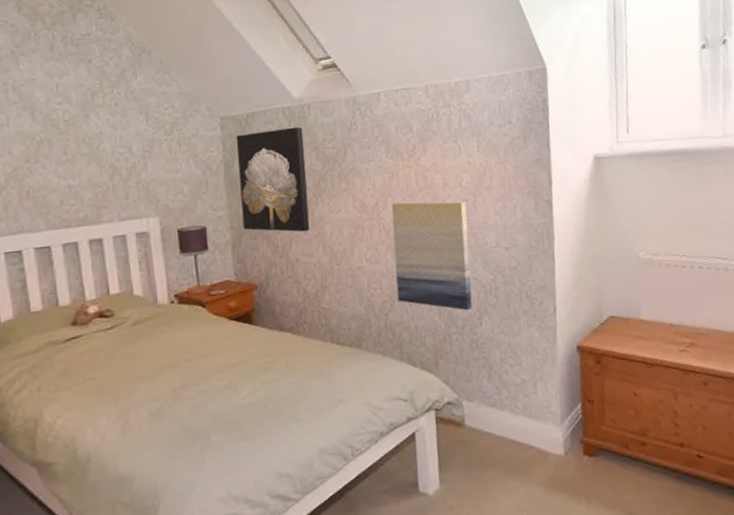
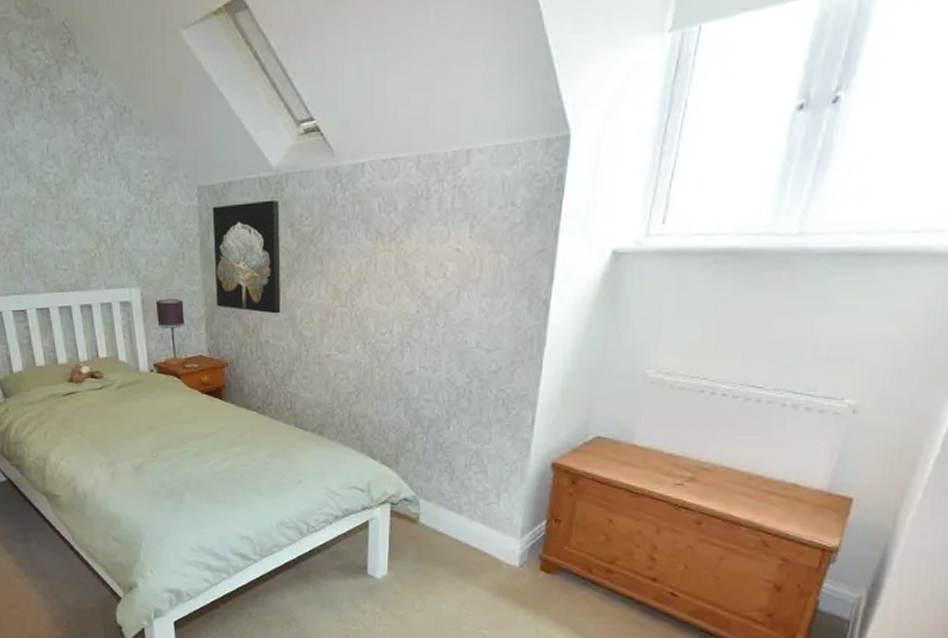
wall art: present [391,201,473,311] -> none [363,290,448,412]

